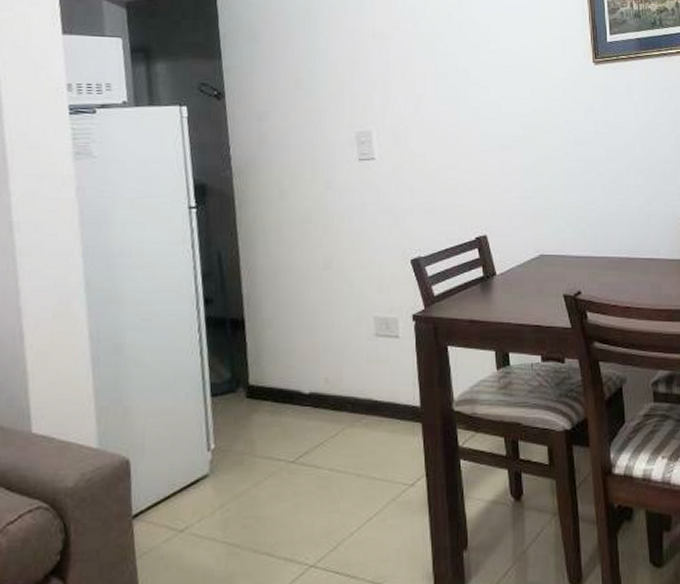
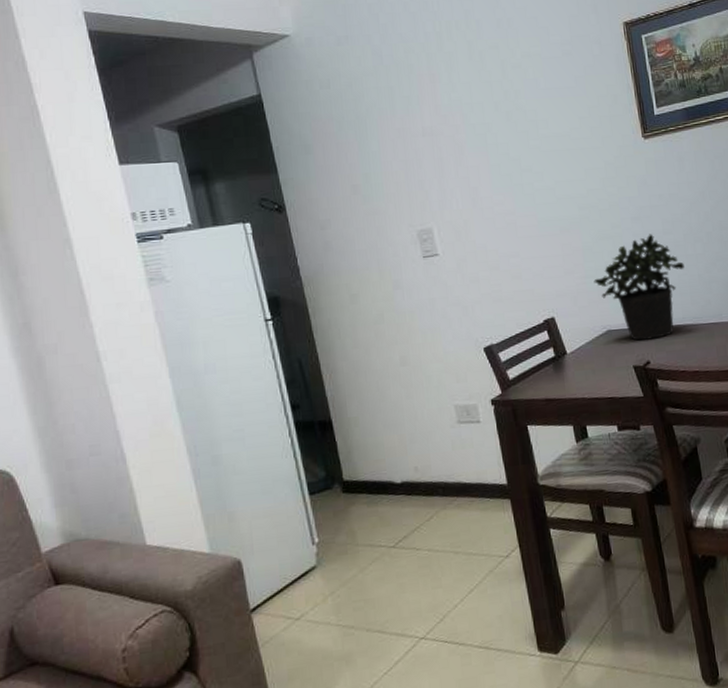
potted plant: none [531,160,624,269] -> present [594,234,684,341]

